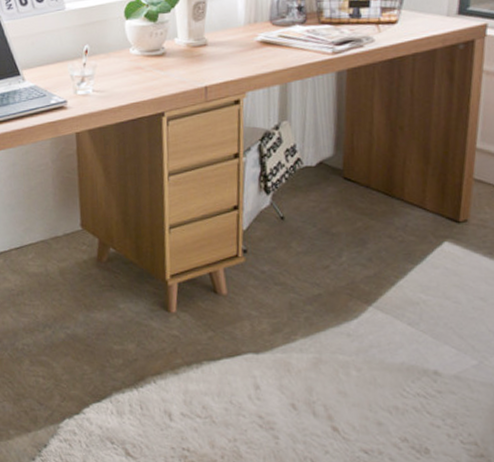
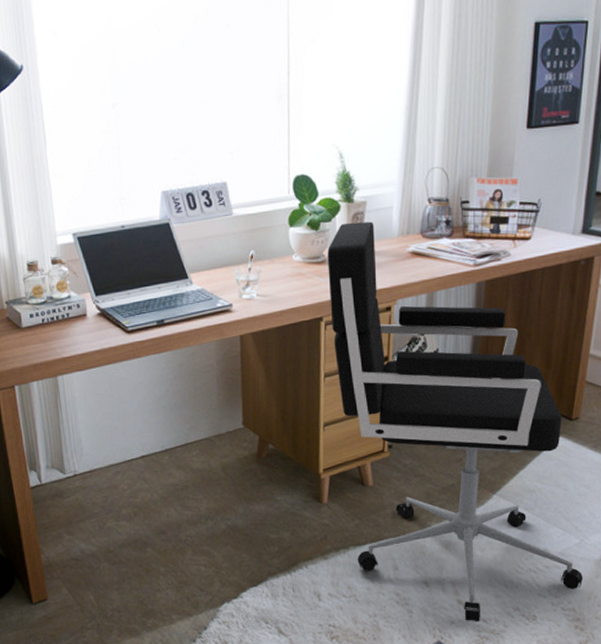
office chair: none [167,11,485,453] -> present [327,221,583,622]

